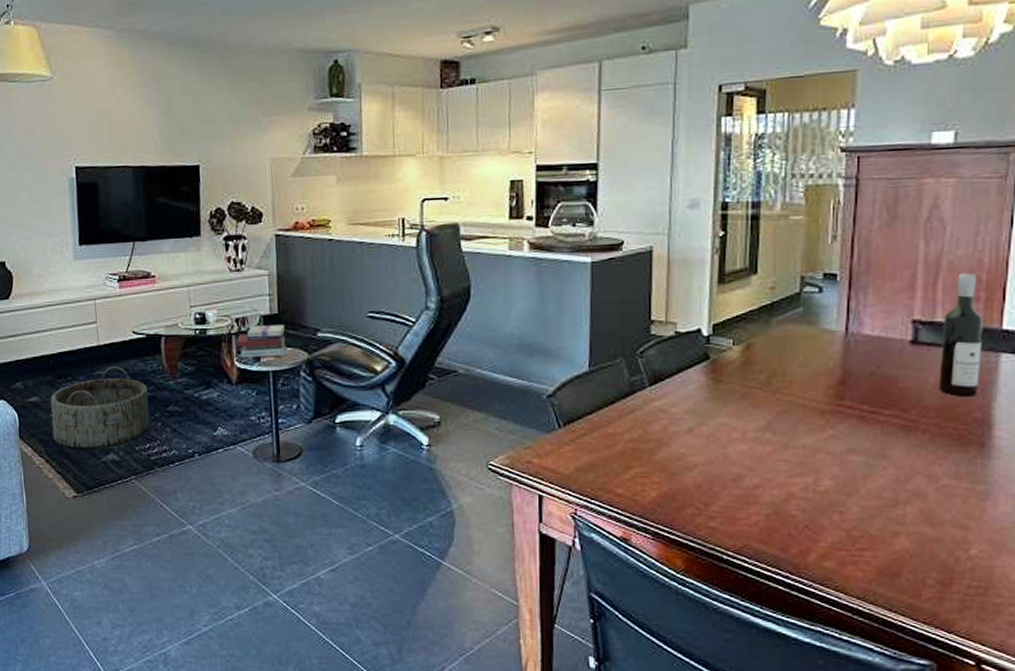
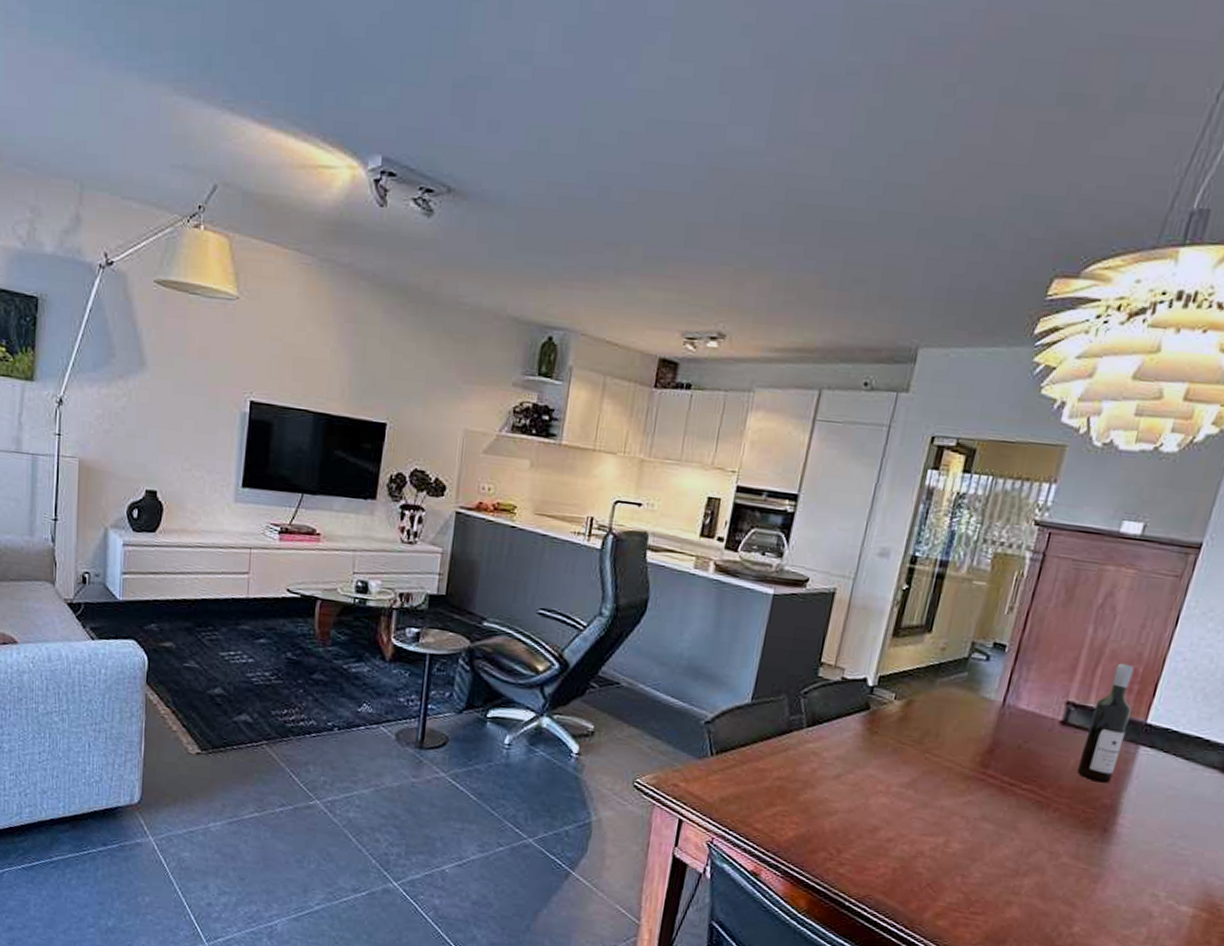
basket: present [50,366,150,451] -> none [183,622,294,709]
books: present [236,324,288,358] -> none [396,603,450,642]

